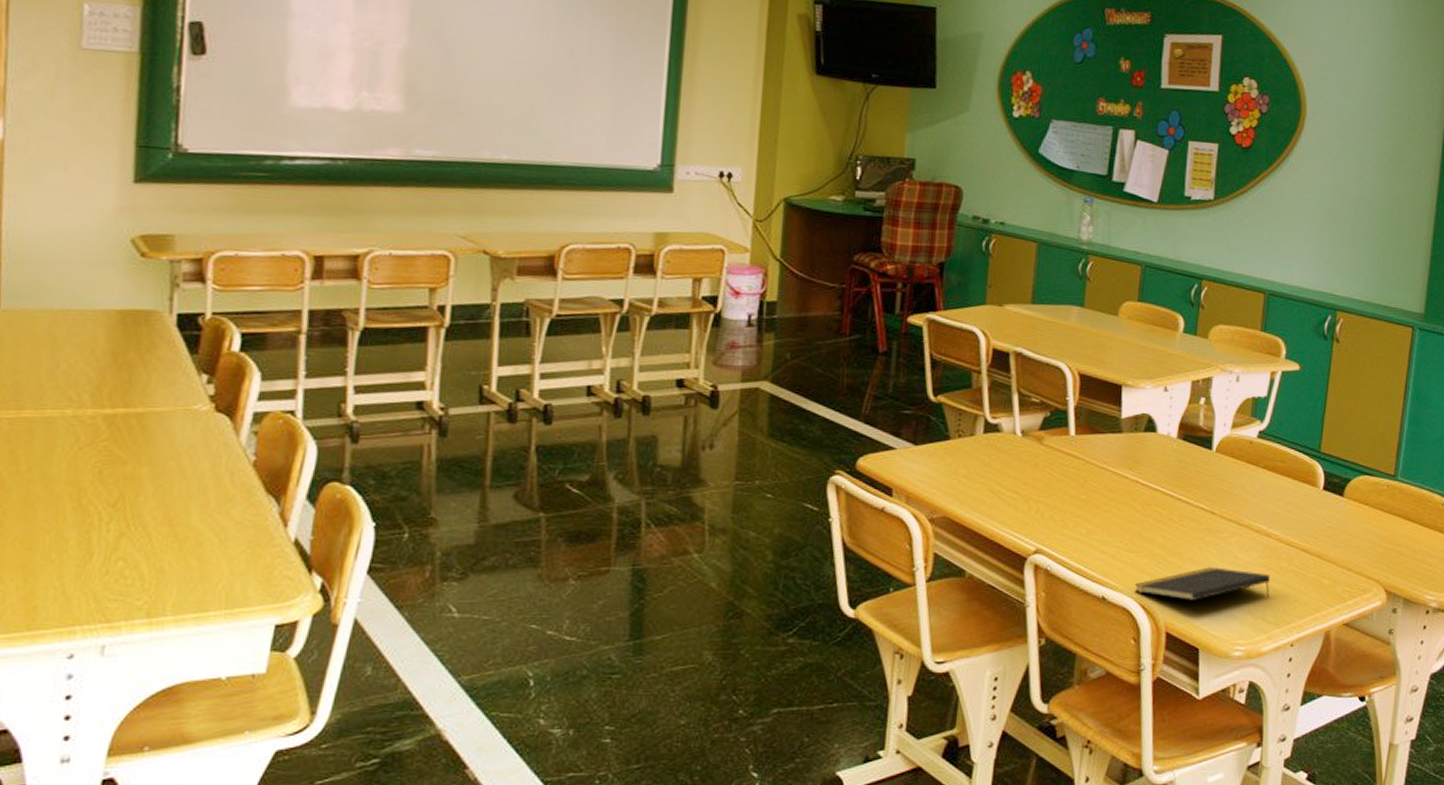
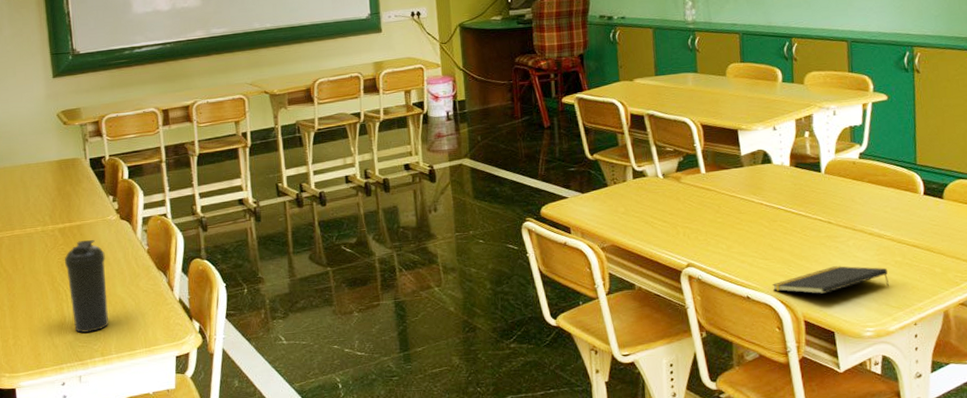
water bottle: none [105,438,180,581] -> present [64,240,109,333]

